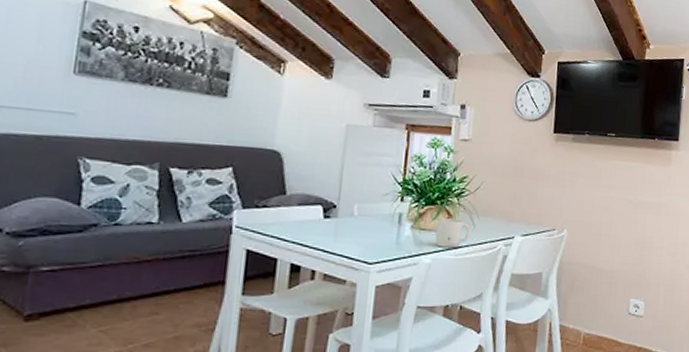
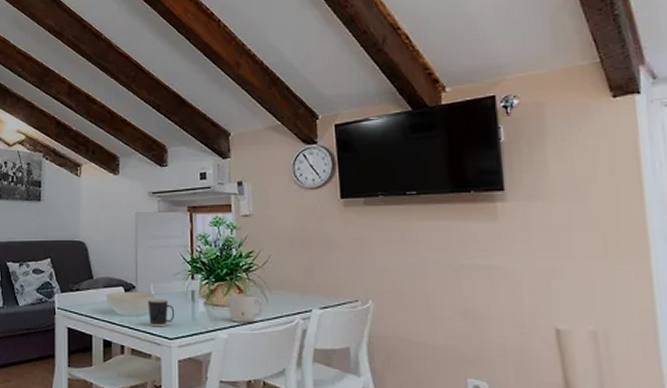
bowl: none [299,210,359,239] -> present [106,292,156,317]
mug: none [347,220,379,251] -> present [147,299,175,327]

